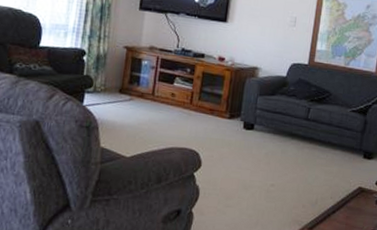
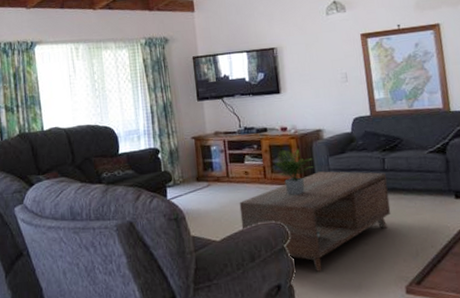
coffee table: none [155,79,308,204] -> present [239,148,391,272]

